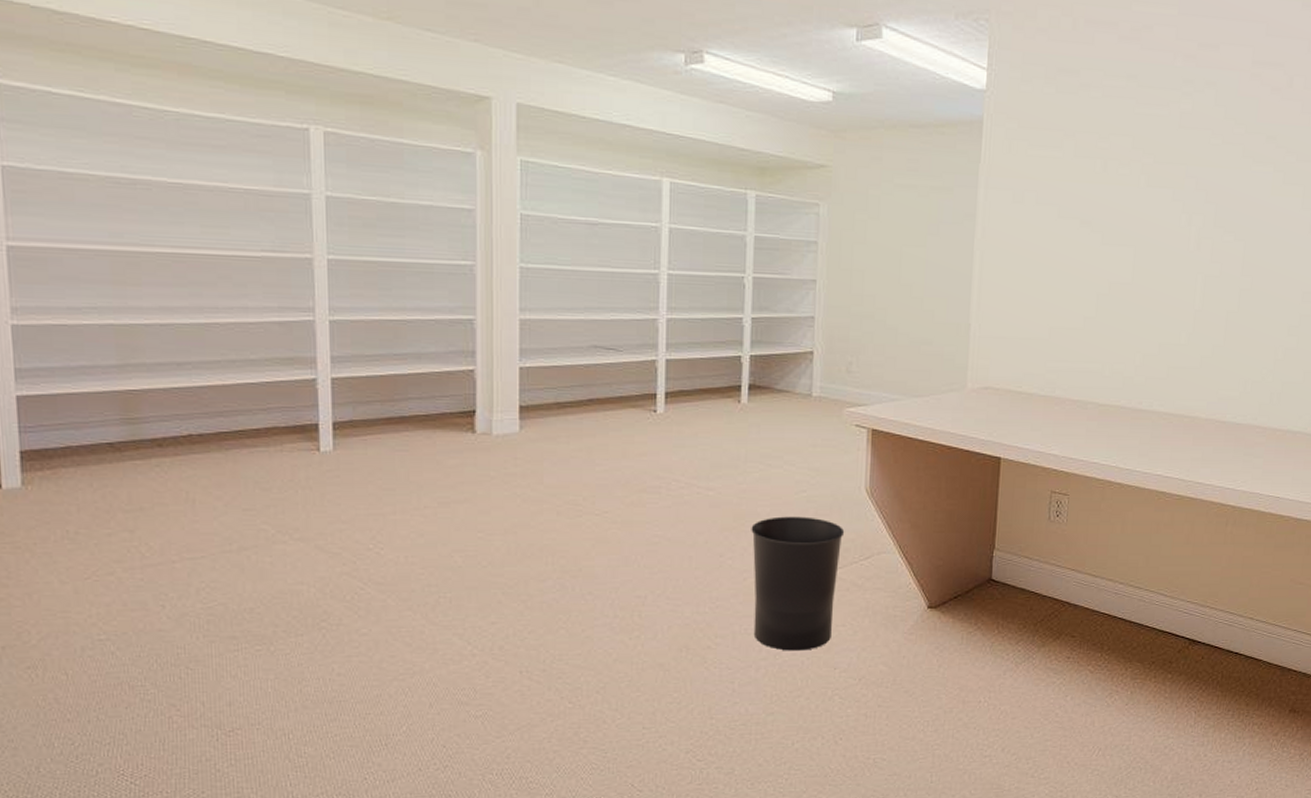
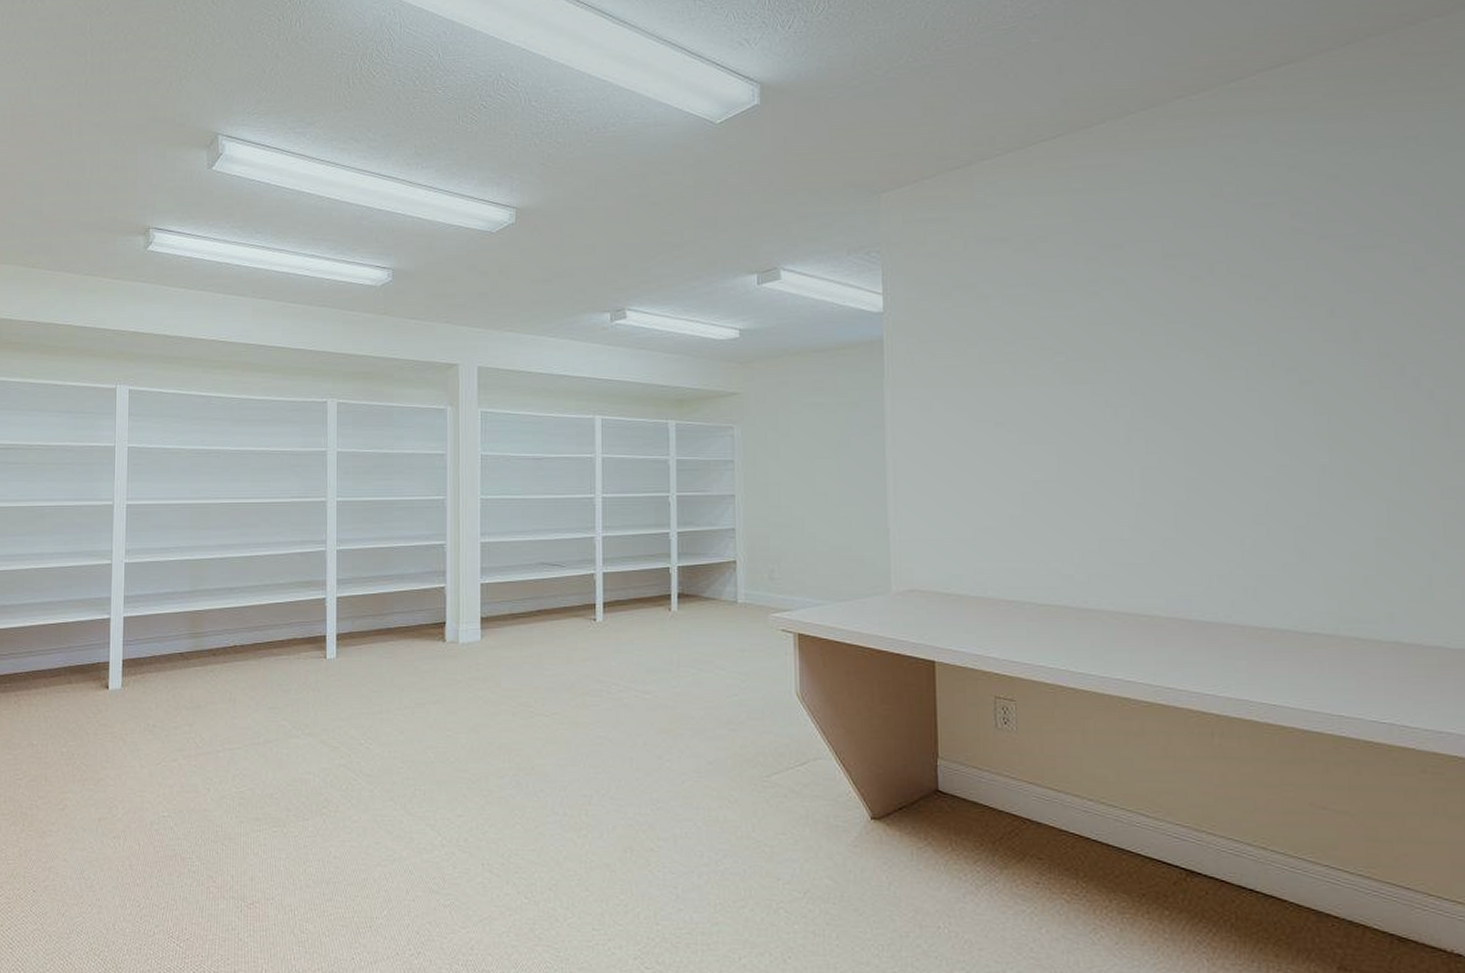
waste bin: present [751,516,845,651] -> none [686,720,778,859]

